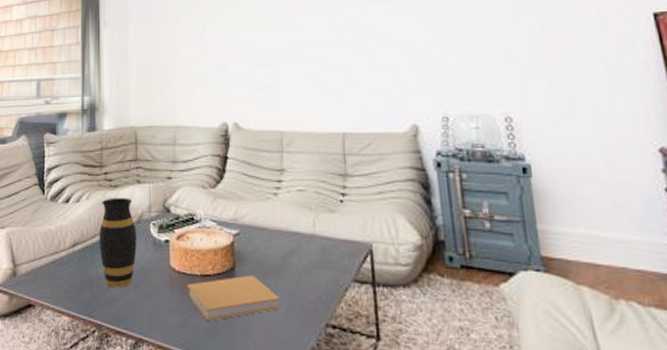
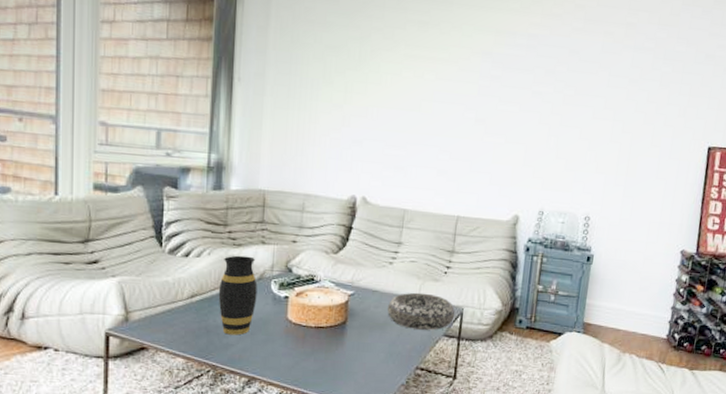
book: present [186,275,281,321] -> none [300,328,382,364]
decorative bowl: none [280,227,363,275] -> present [387,292,455,330]

